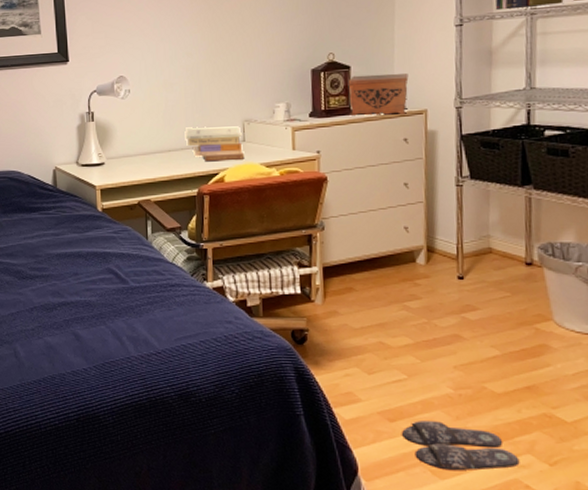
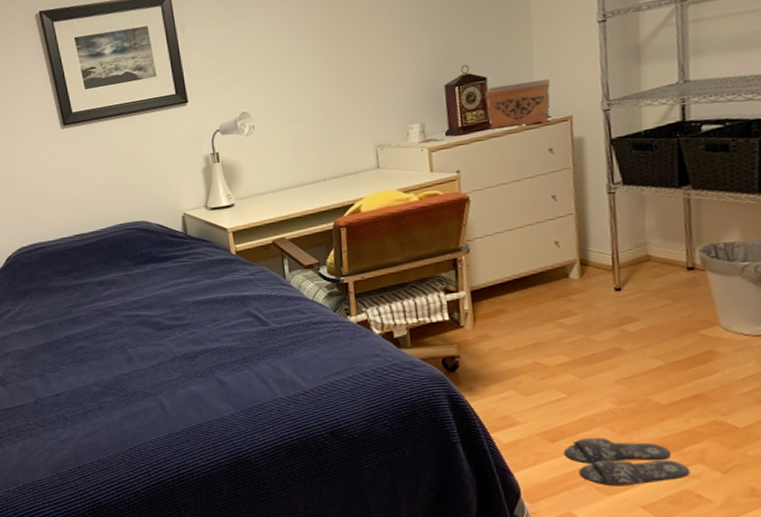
books: present [186,126,245,162] -> none [316,153,381,193]

